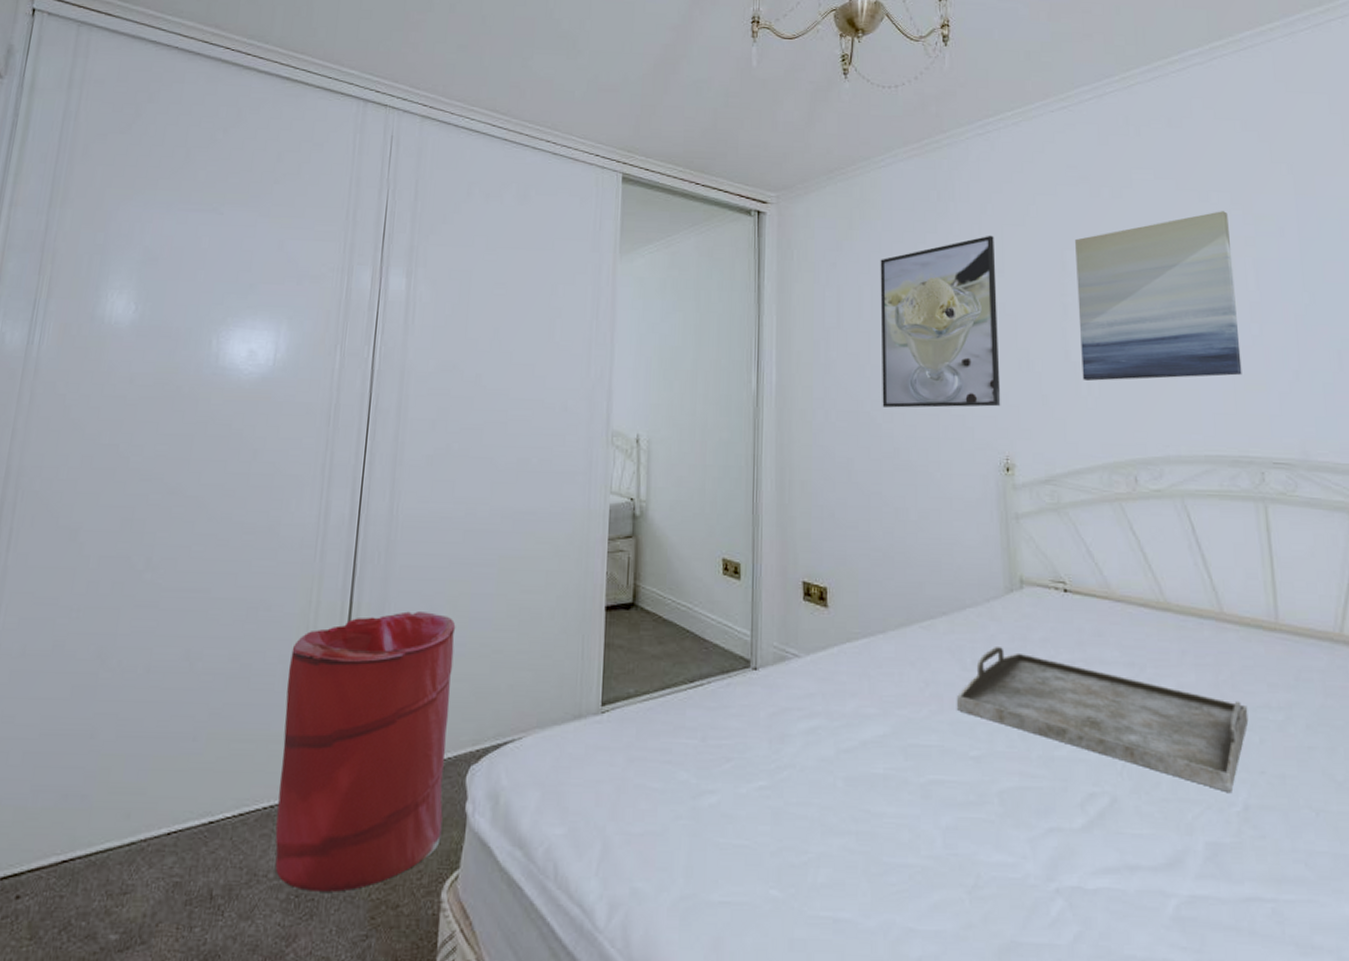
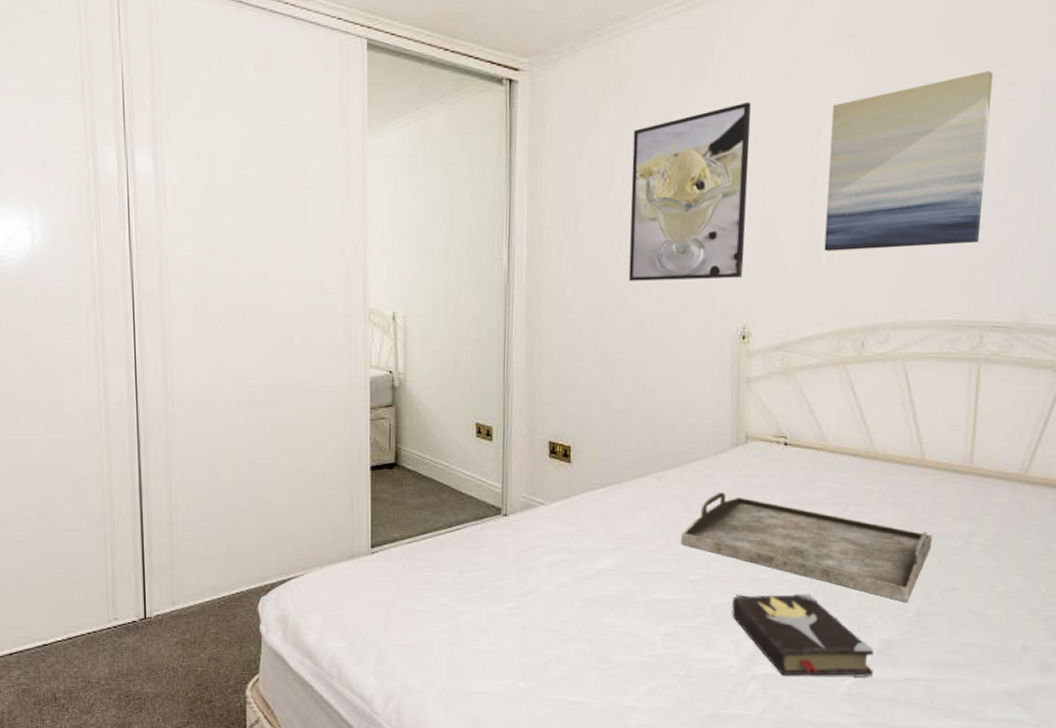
laundry hamper: present [275,611,456,892] -> none [91,475,241,693]
hardback book: none [1023,777,1204,895] -> present [732,593,874,677]

